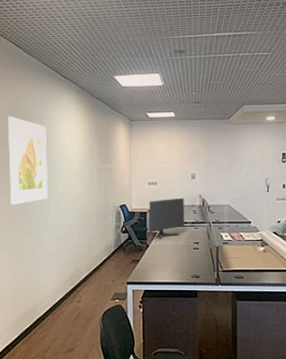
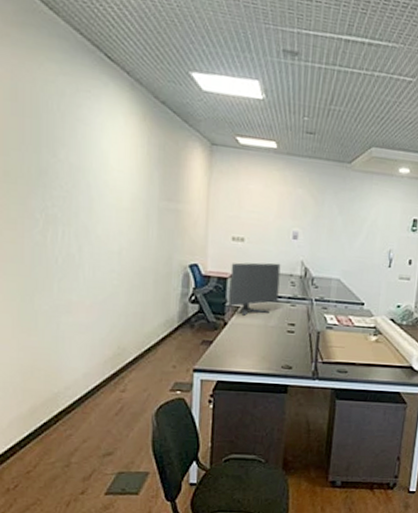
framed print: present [7,116,48,204] -> none [12,107,80,247]

